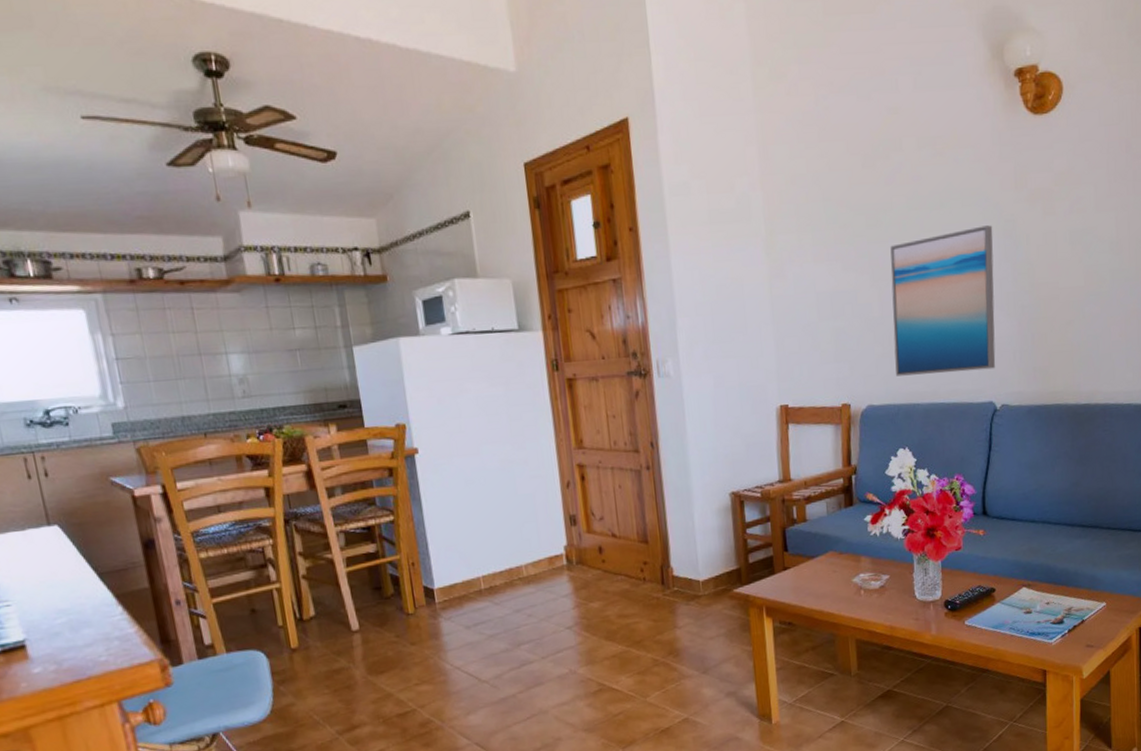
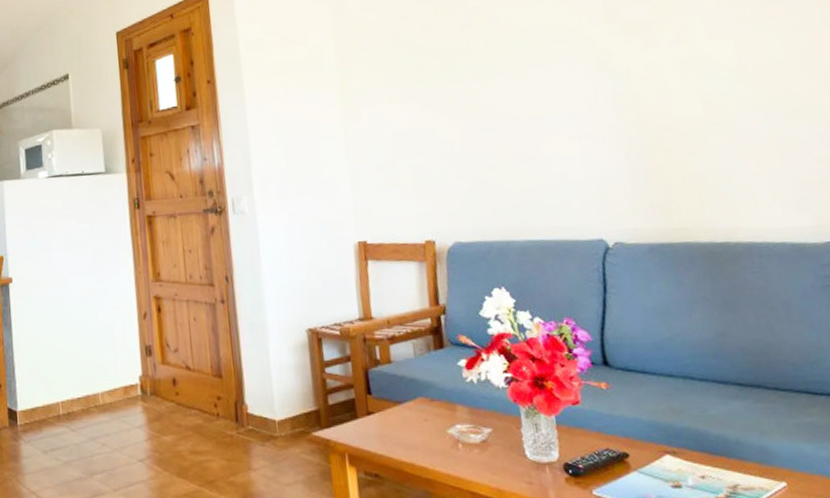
wall art: present [890,225,996,376] -> none [470,59,603,213]

